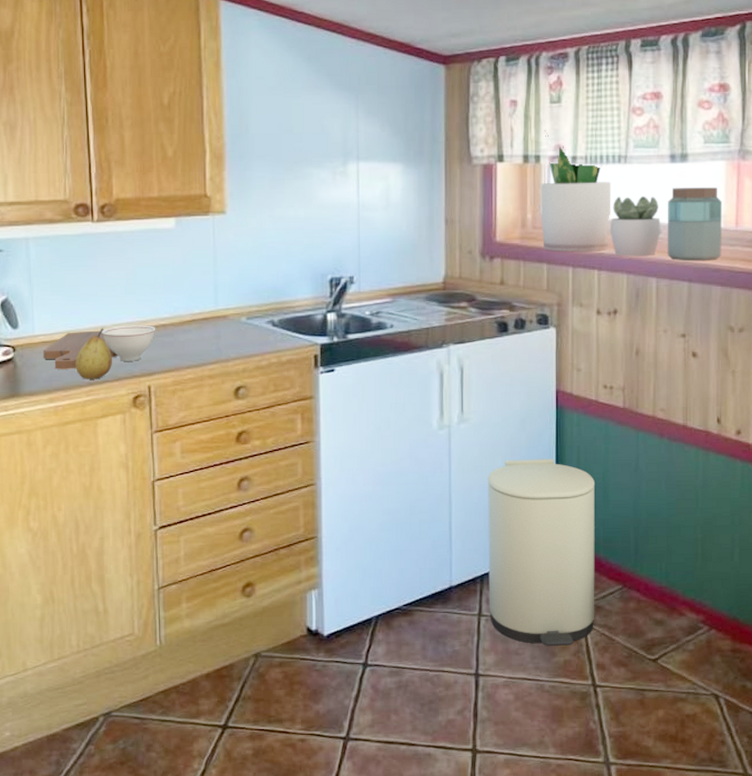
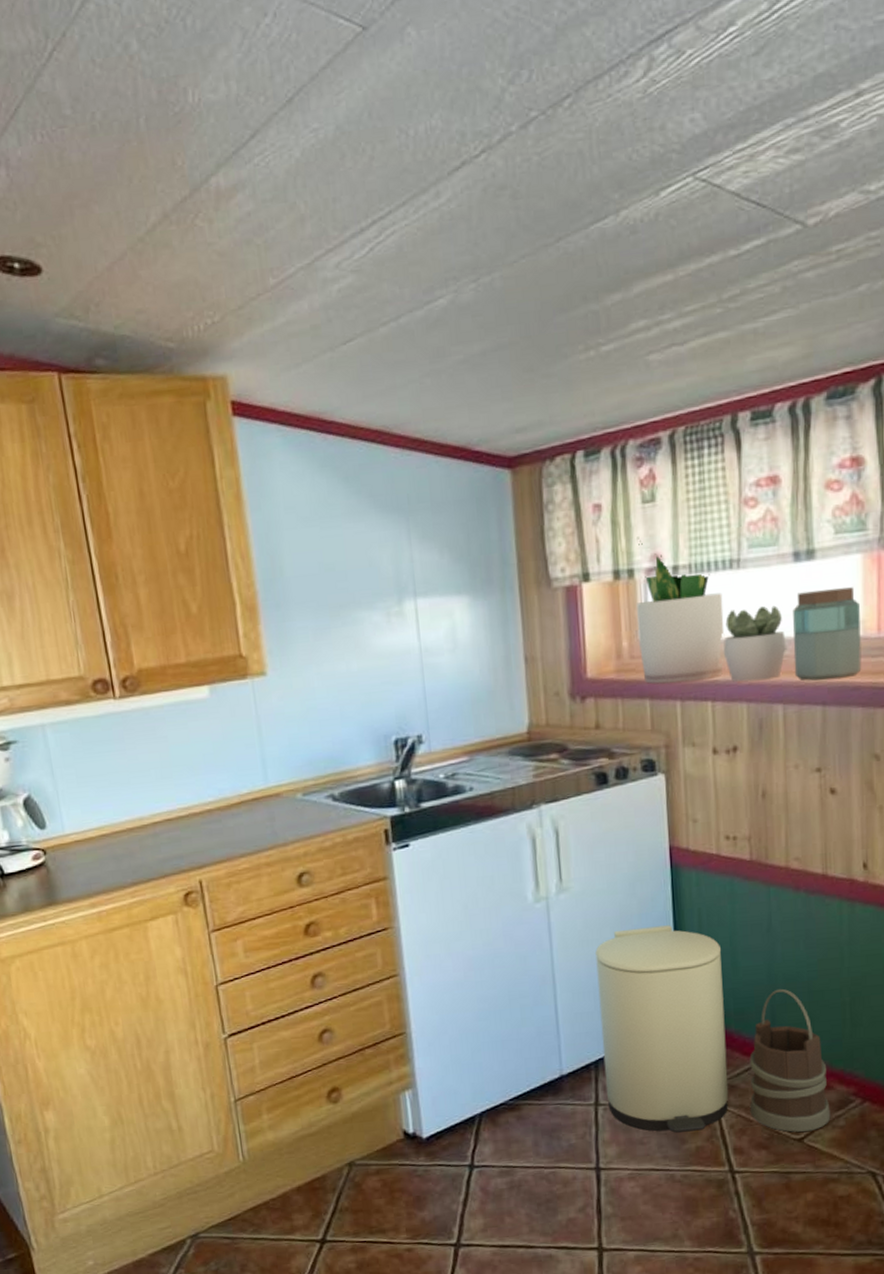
cutting board: present [43,330,118,369] -> none [77,822,161,871]
fruit: present [75,328,113,380] -> none [114,820,156,879]
bowl: present [102,325,156,361] -> none [140,811,201,856]
wooden bucket: none [612,522,682,653] -> present [749,988,831,1132]

